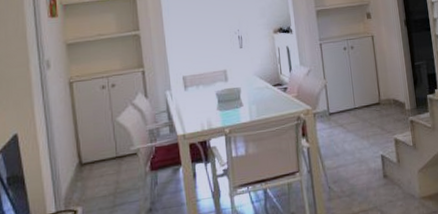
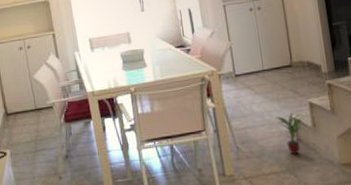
potted plant: none [365,149,391,192] -> present [275,113,305,155]

